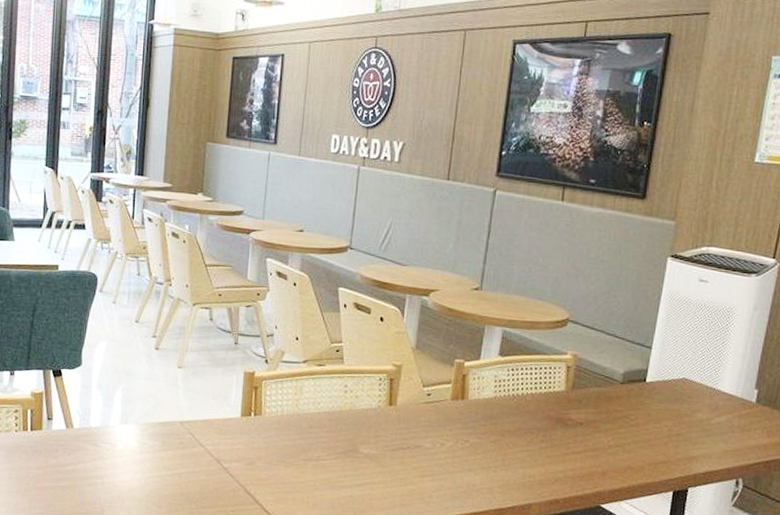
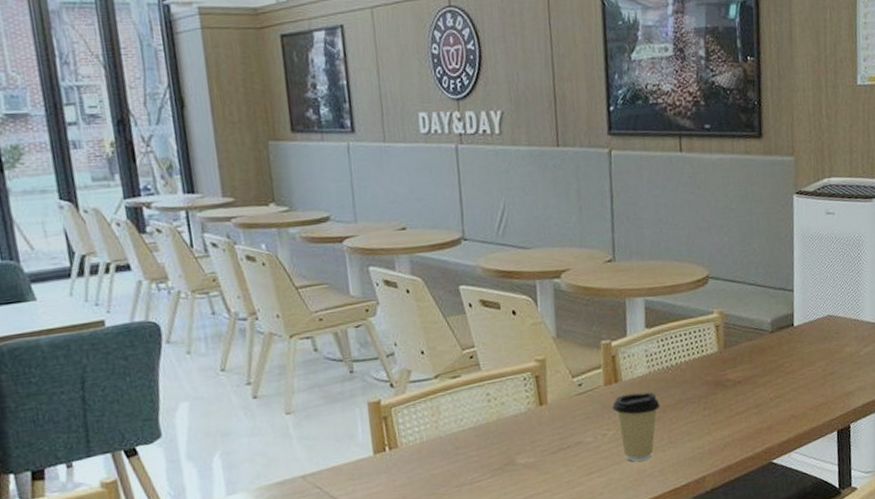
coffee cup: none [454,412,500,476] -> present [612,392,661,462]

